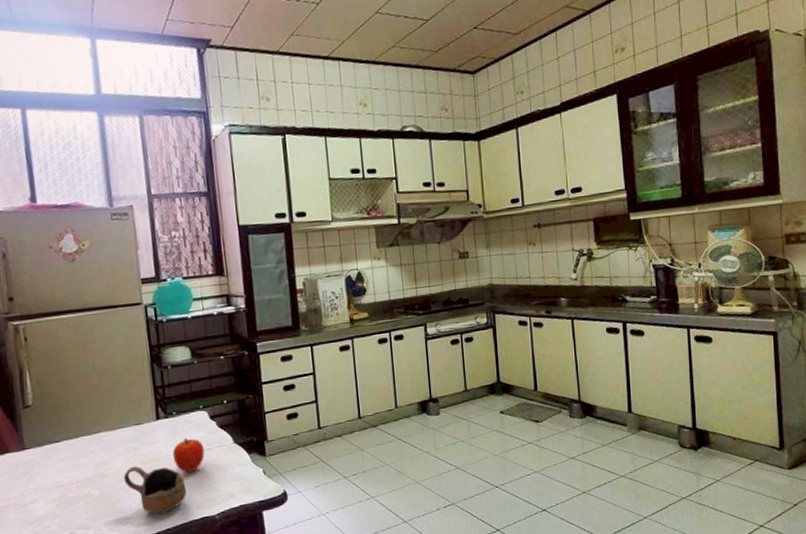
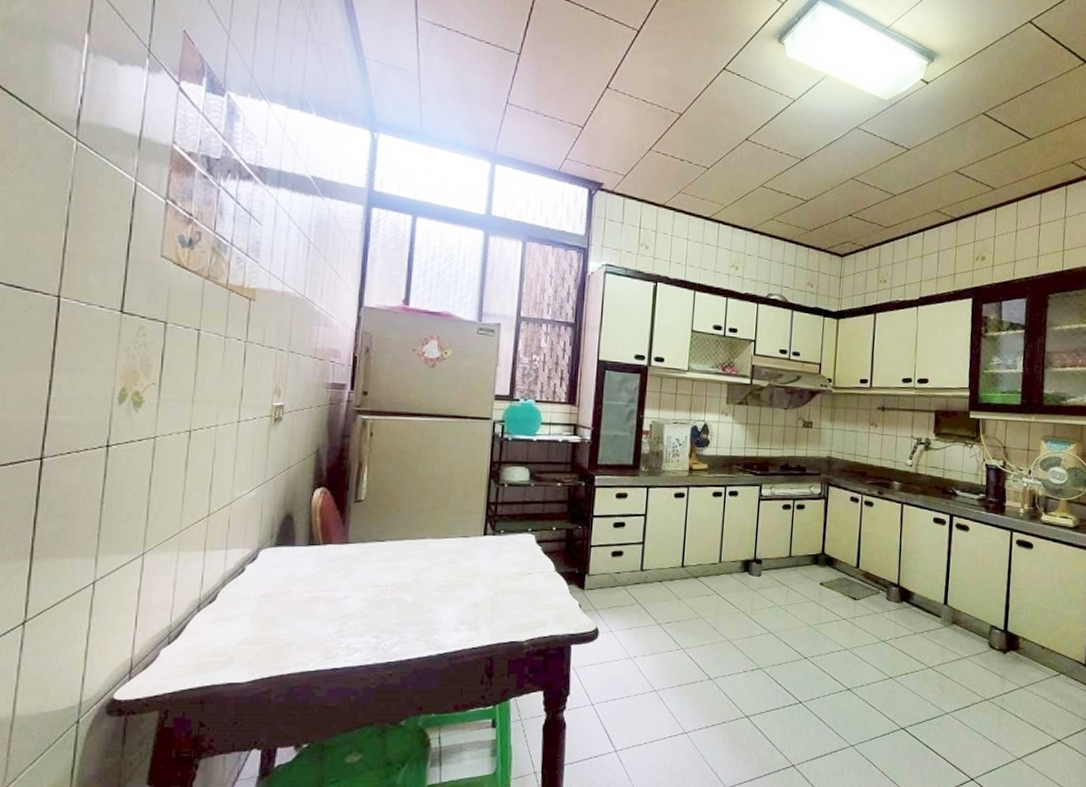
cup: present [123,465,187,515] -> none [439,578,500,631]
fruit: present [172,439,205,473] -> none [492,559,525,594]

